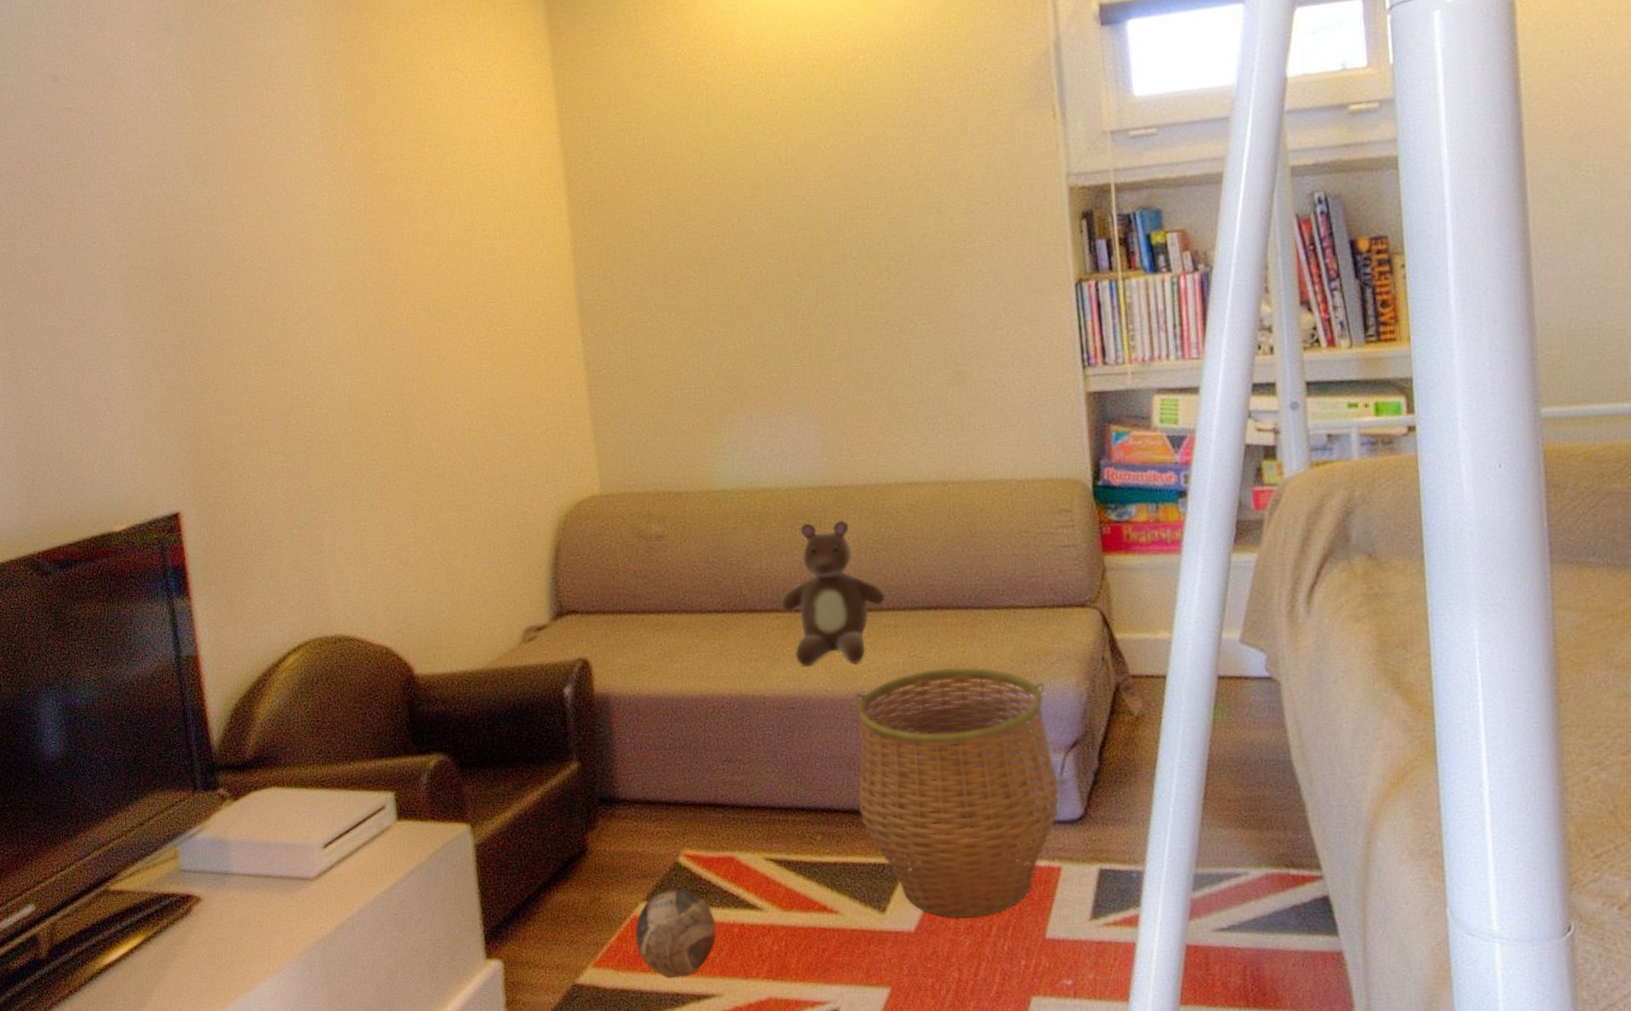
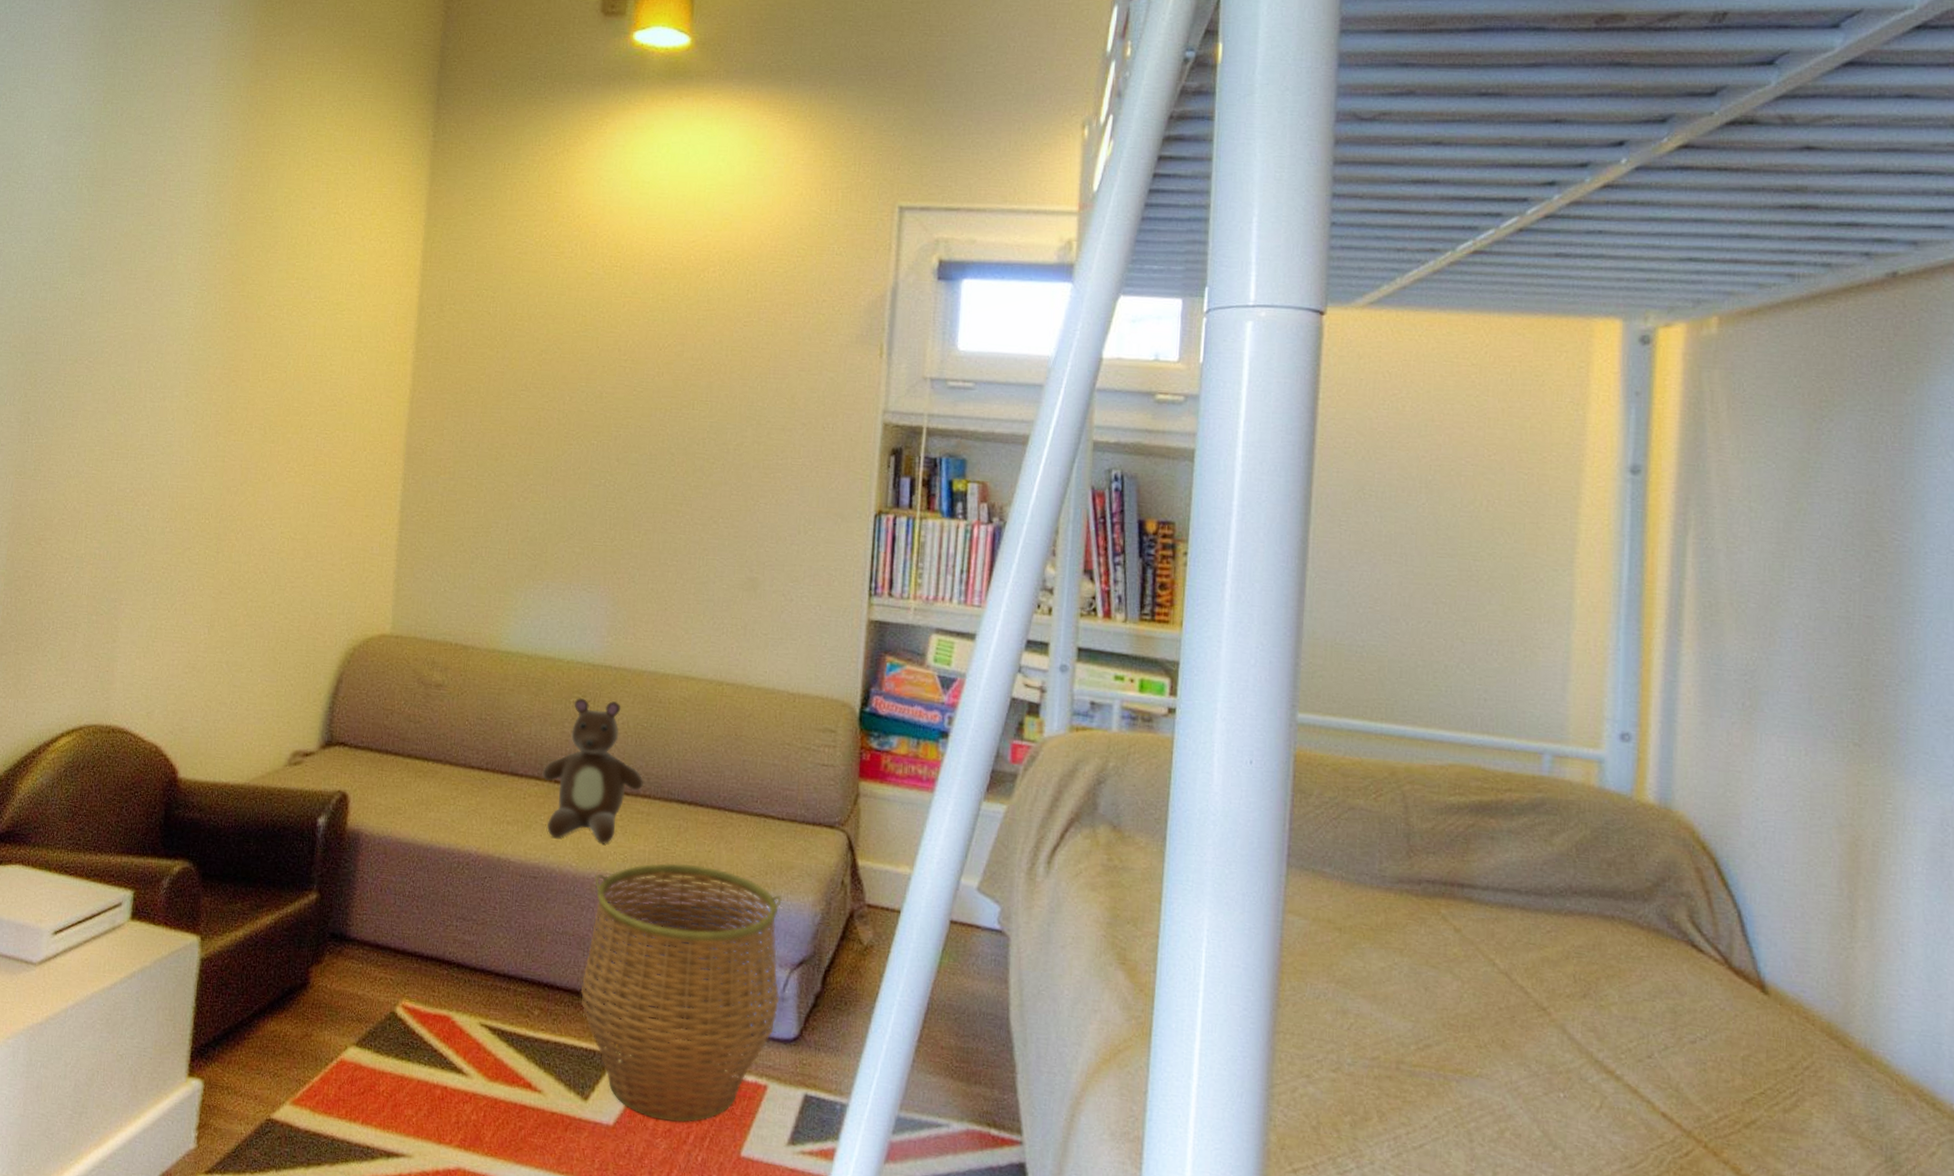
ball: present [635,888,717,979] -> none [337,1036,420,1131]

